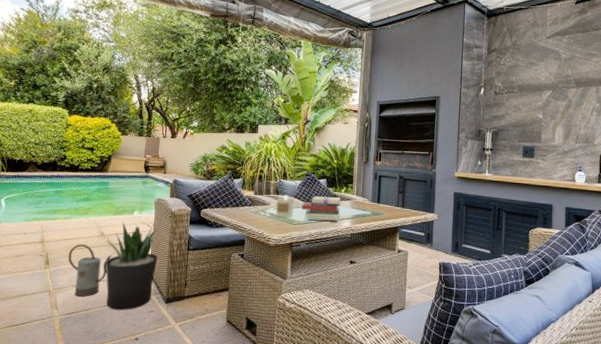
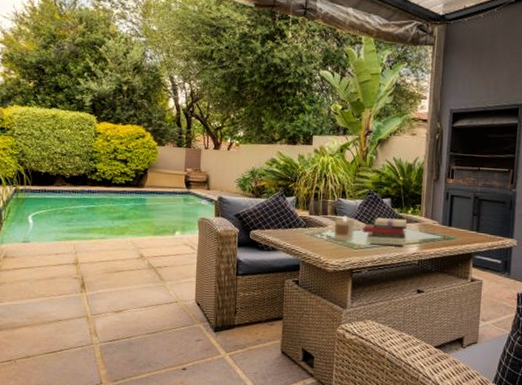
watering can: present [68,244,112,297] -> none [105,266,153,324]
planter: present [105,221,158,310] -> none [146,242,204,338]

